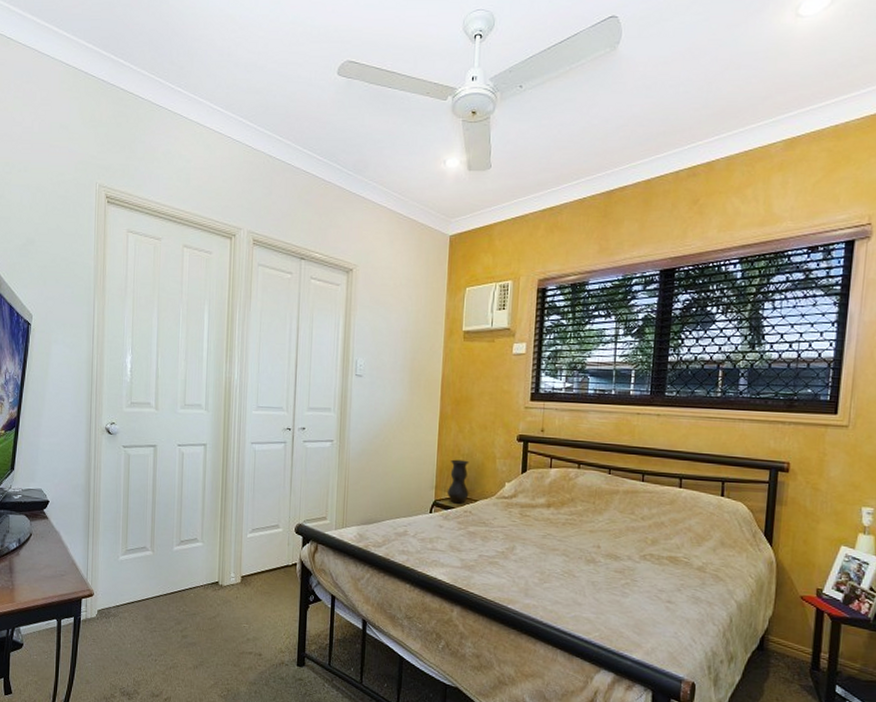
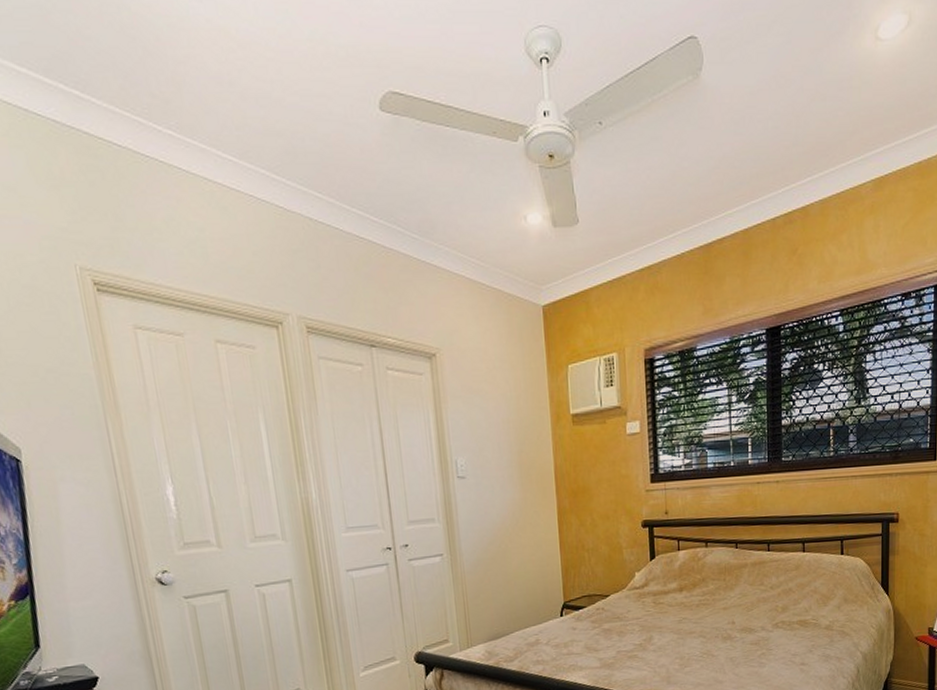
vase: present [447,459,470,504] -> none [574,555,599,603]

